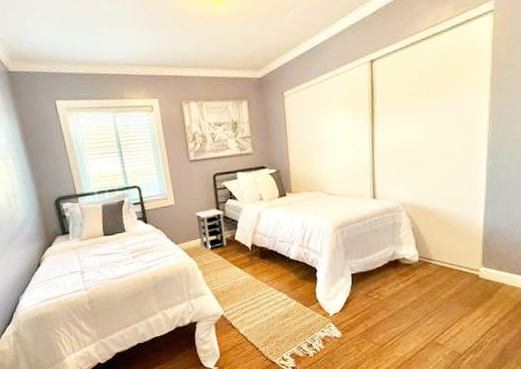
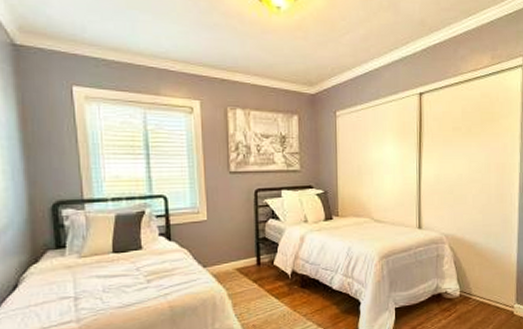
side table: present [196,208,227,251] -> none [231,228,264,277]

